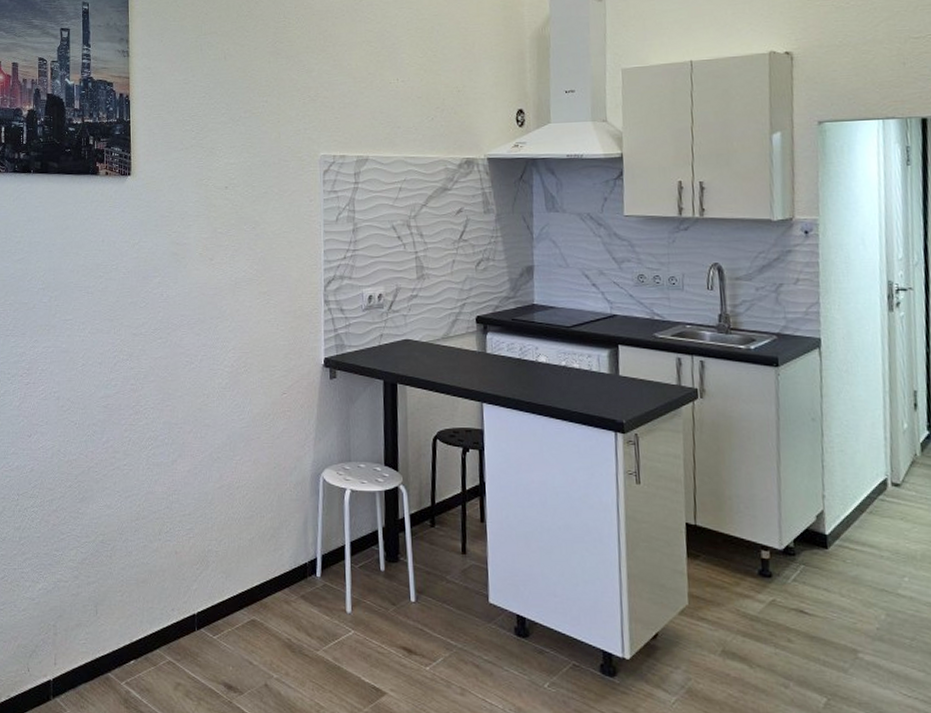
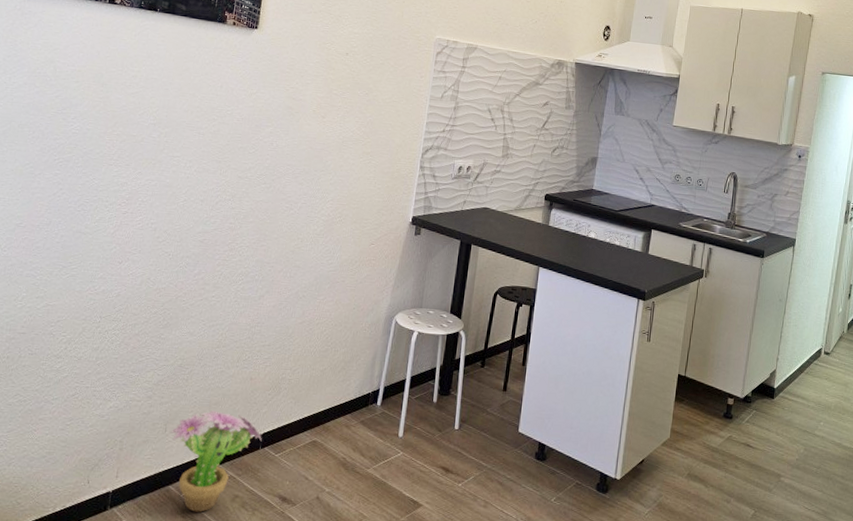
decorative plant: none [102,589,197,702] -> present [171,410,262,512]

